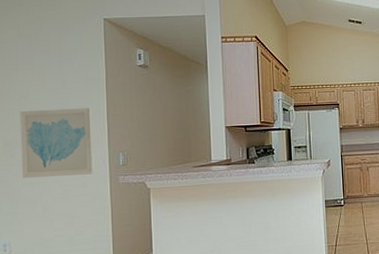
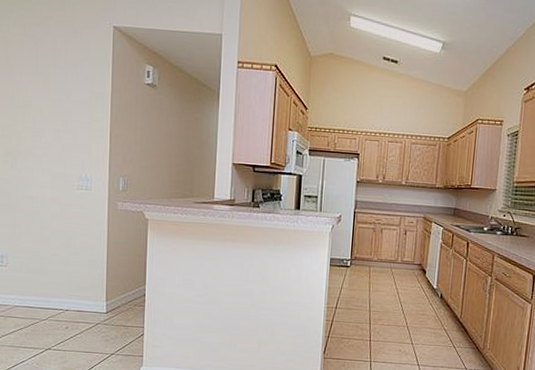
wall art: present [20,108,94,178] -> none [21,119,94,196]

